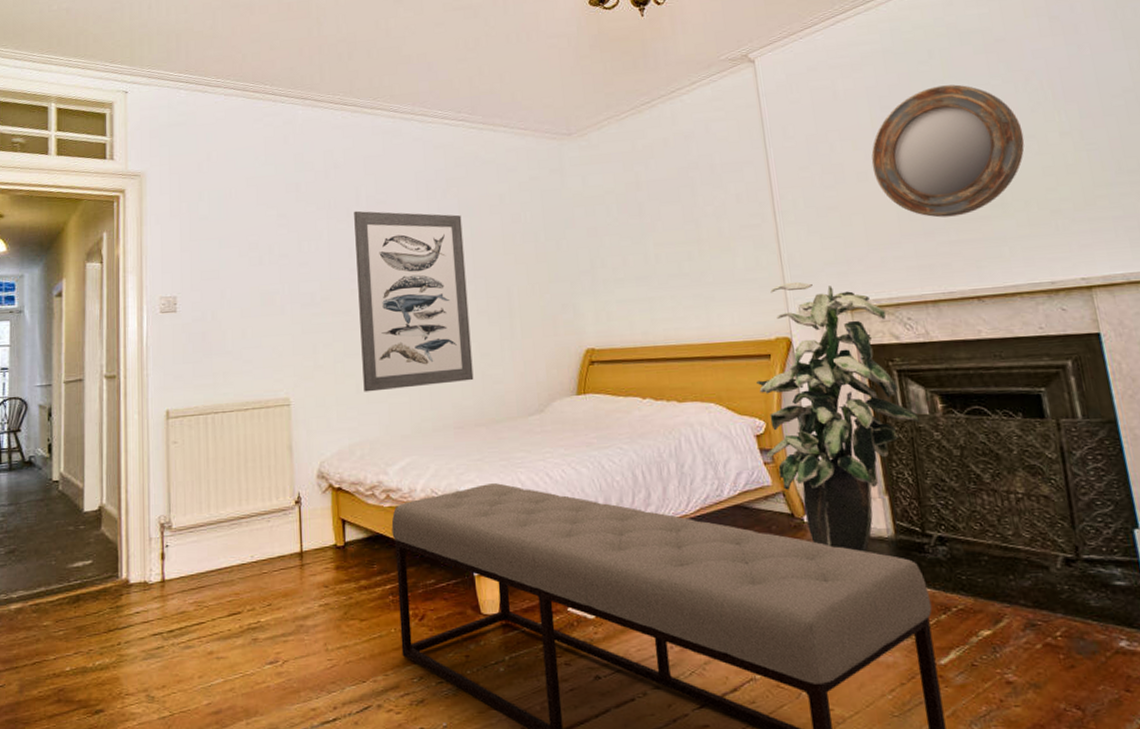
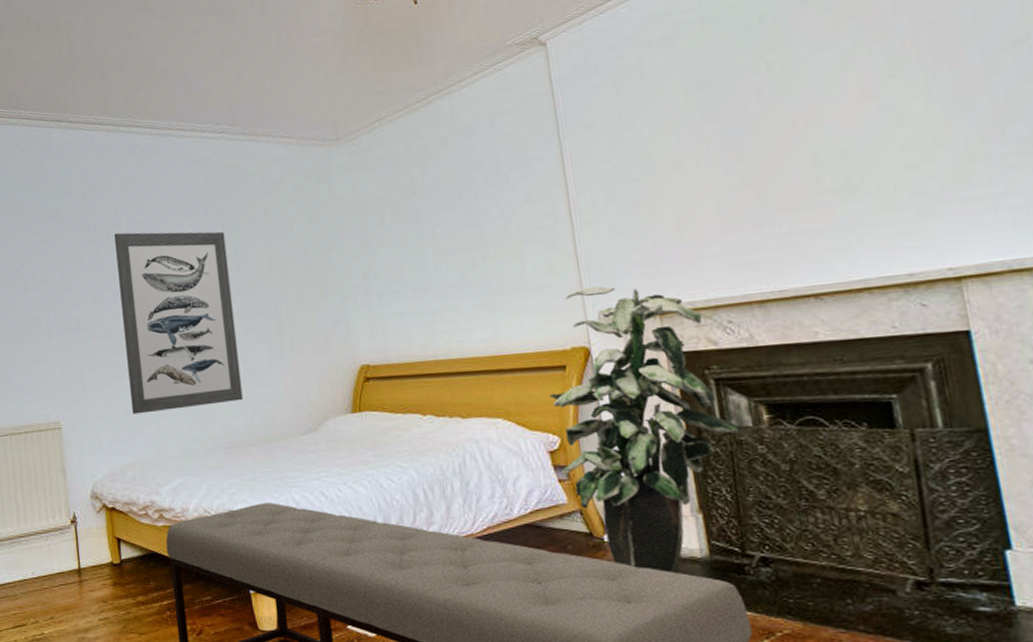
home mirror: present [871,84,1025,218] -> none [686,51,879,207]

